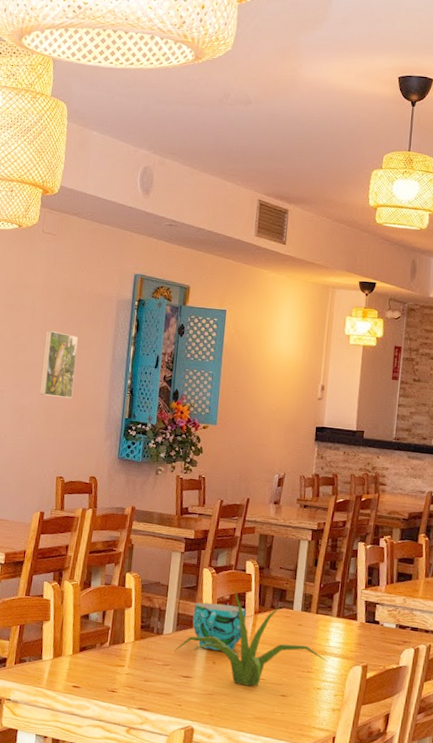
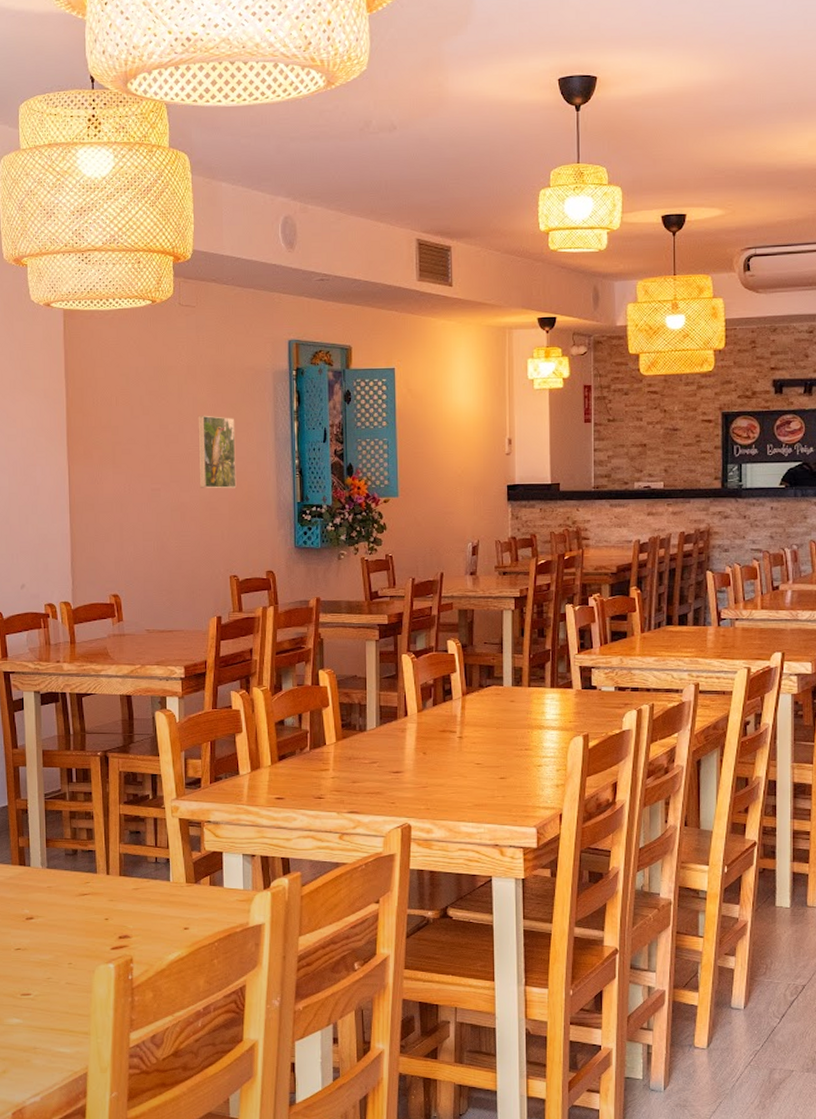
plant: present [173,586,328,687] -> none [380,669,546,773]
cup: present [192,602,246,651] -> none [396,689,454,741]

